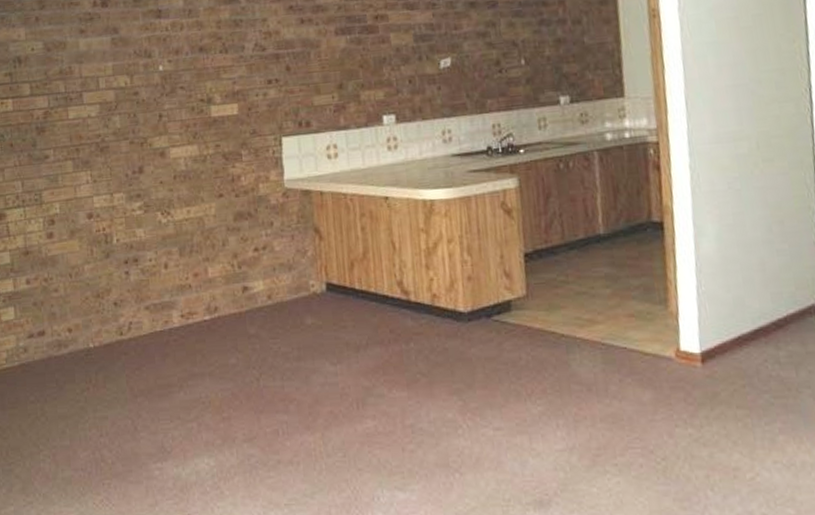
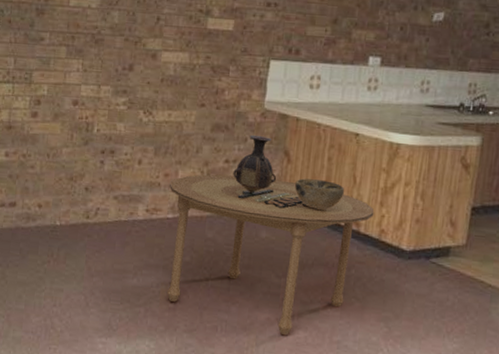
dining table: none [201,259,422,427] -> present [167,174,375,335]
vase: none [265,217,312,279] -> present [233,135,277,193]
decorative bowl: none [332,252,386,284] -> present [295,178,345,210]

